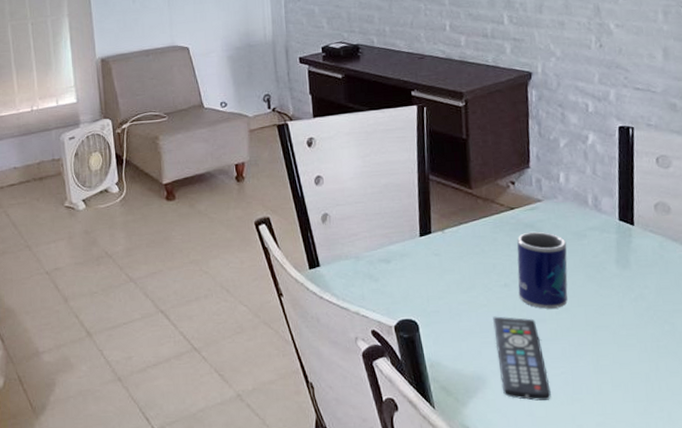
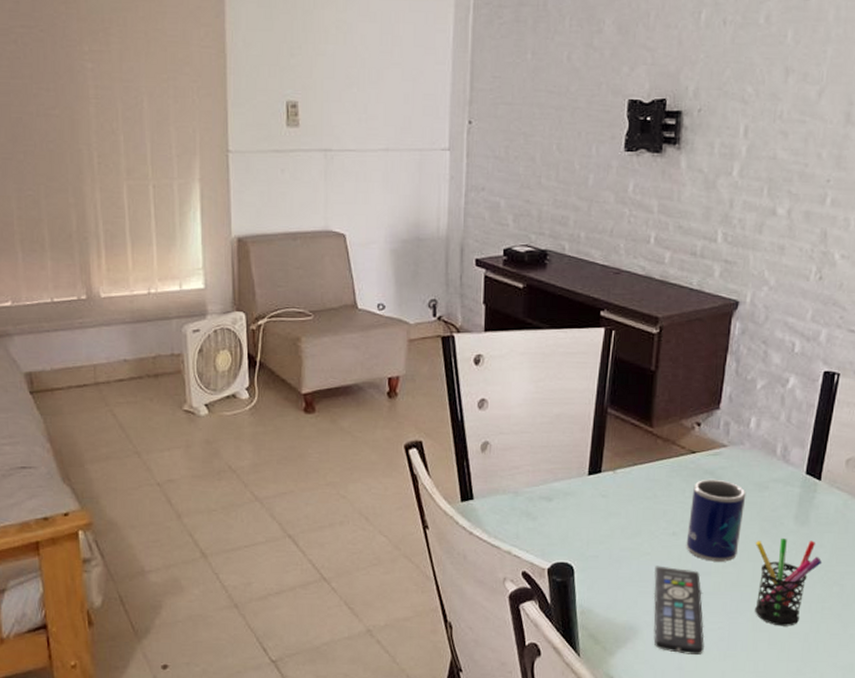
pen holder: none [583,281,650,368] -> present [755,537,823,626]

